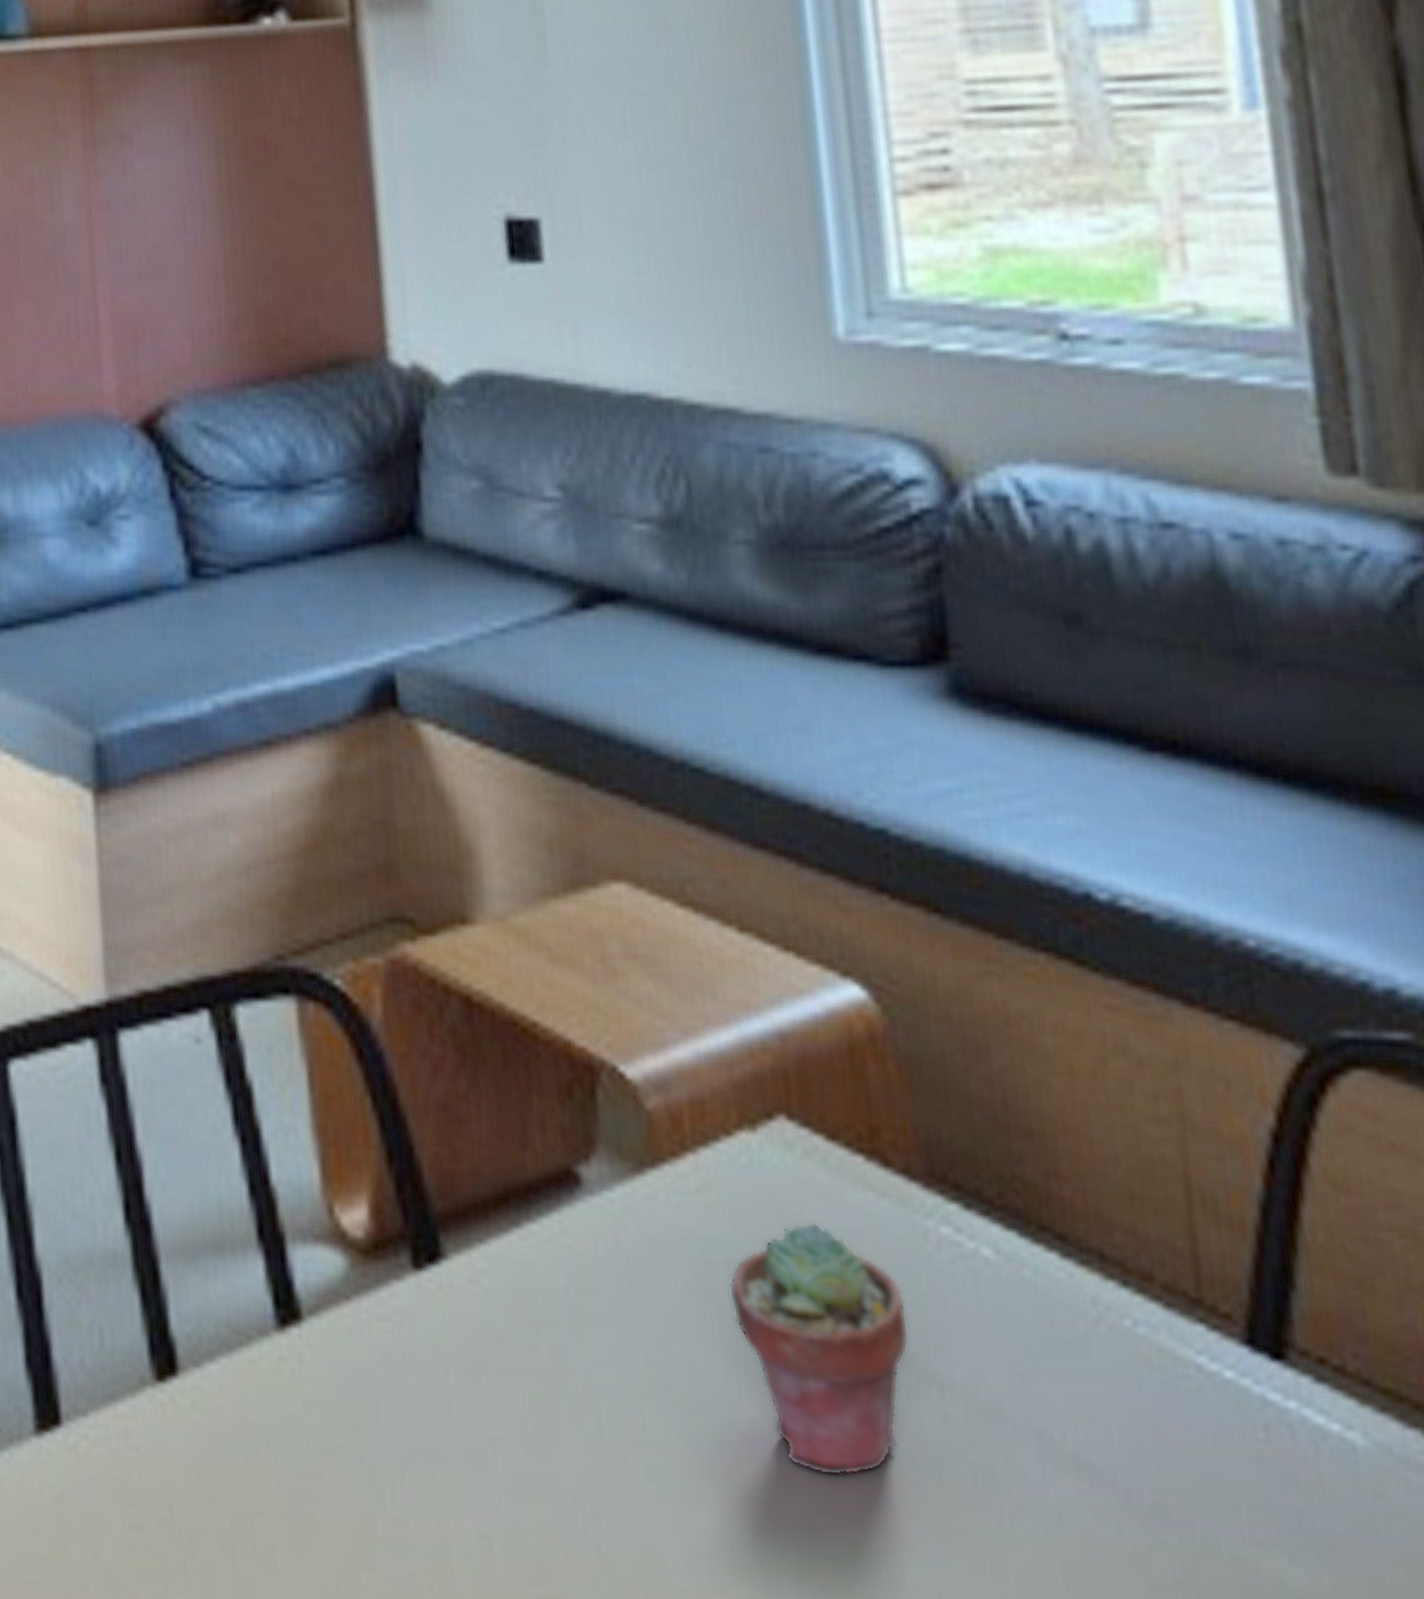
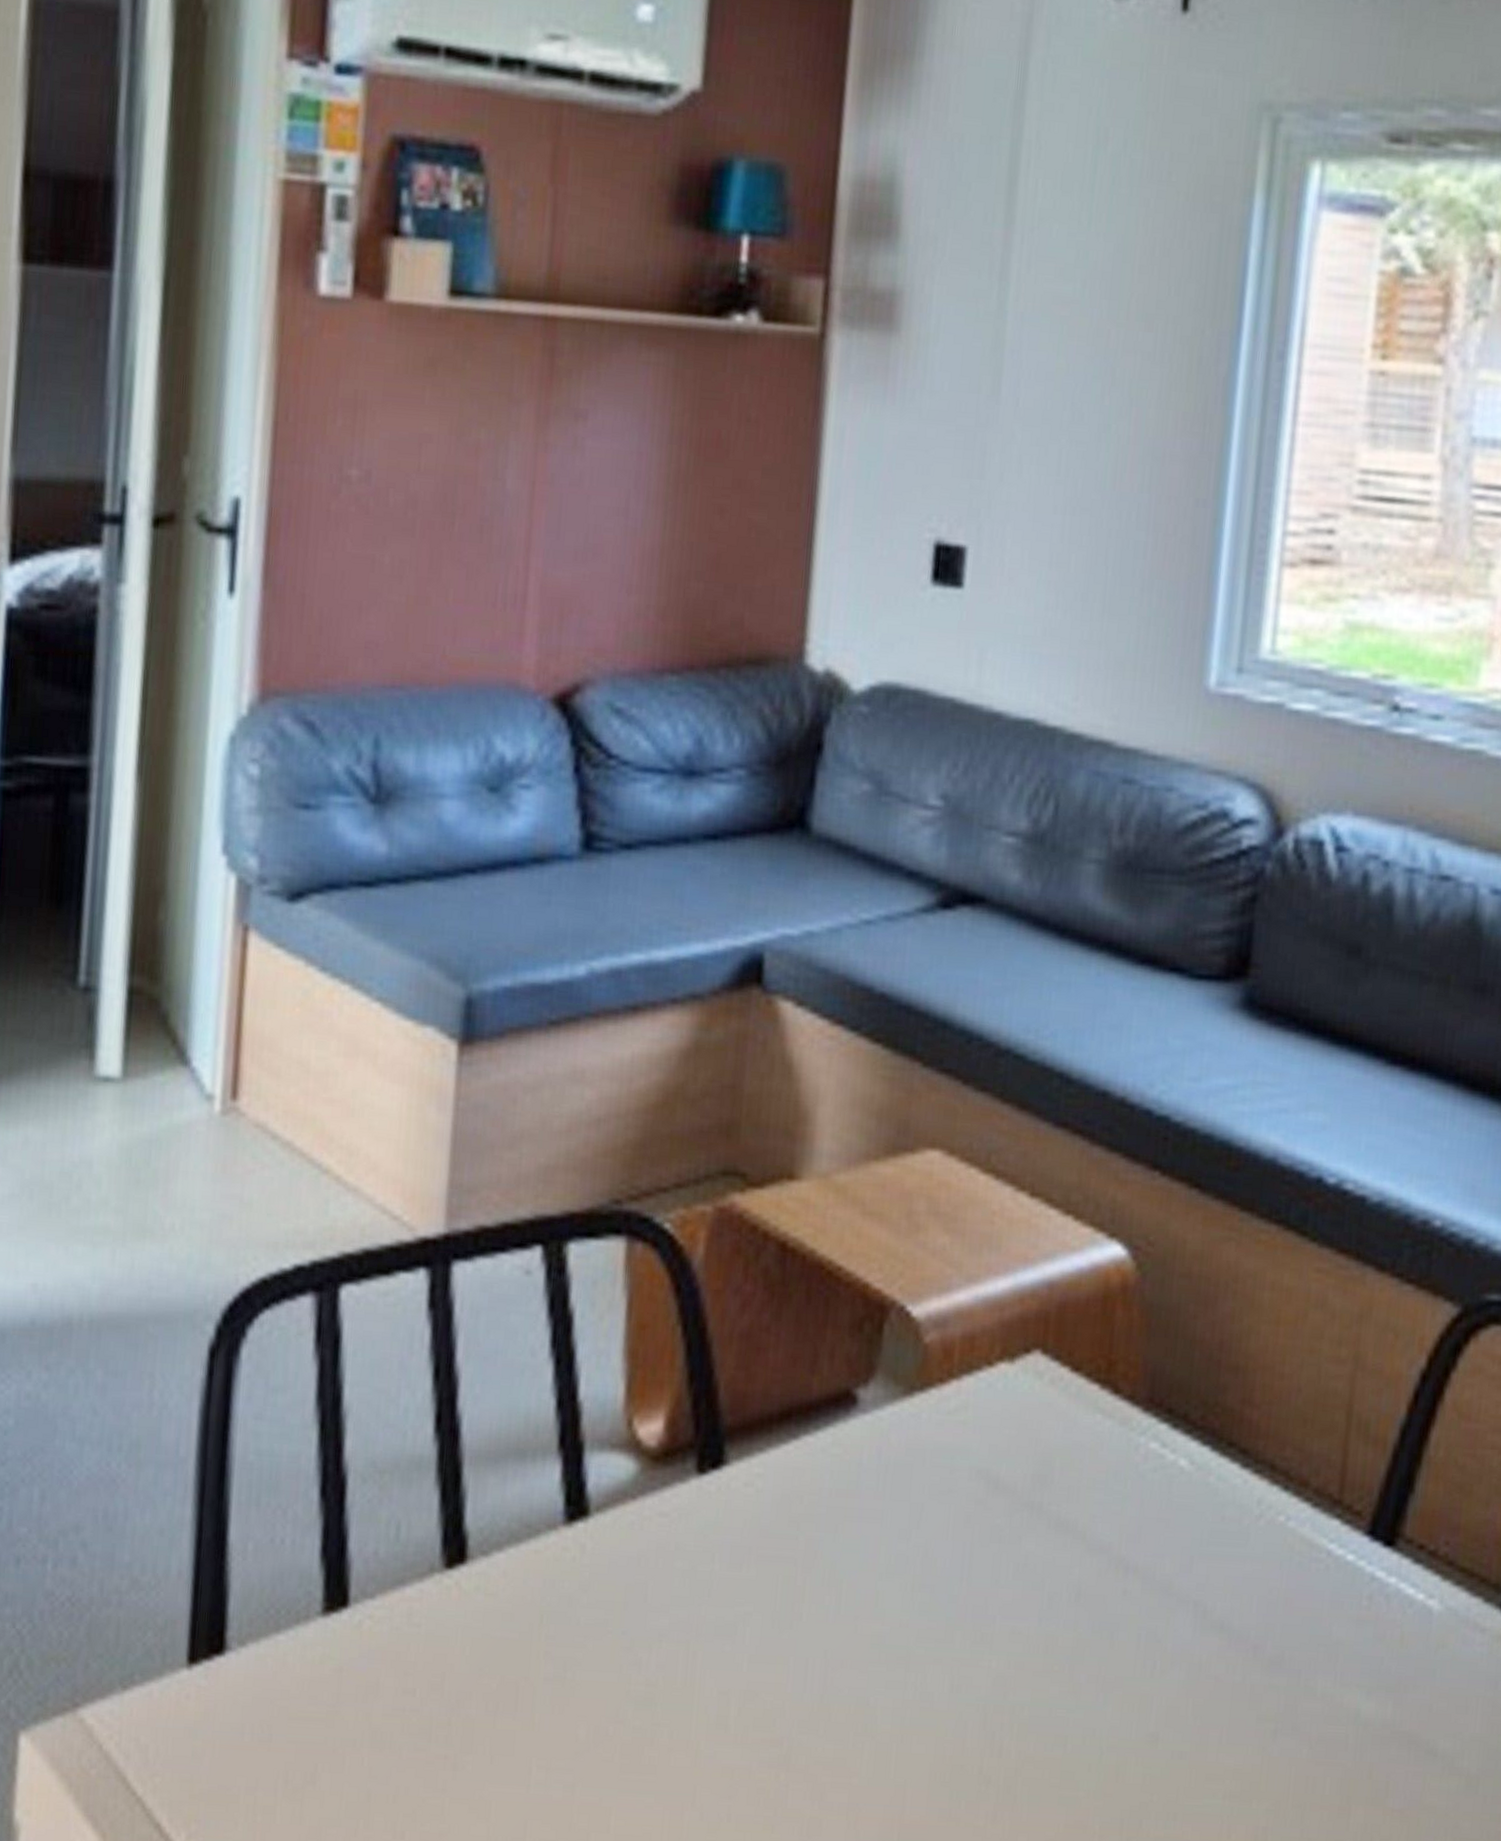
potted succulent: present [728,1222,910,1477] -> none [967,1437,1111,1640]

